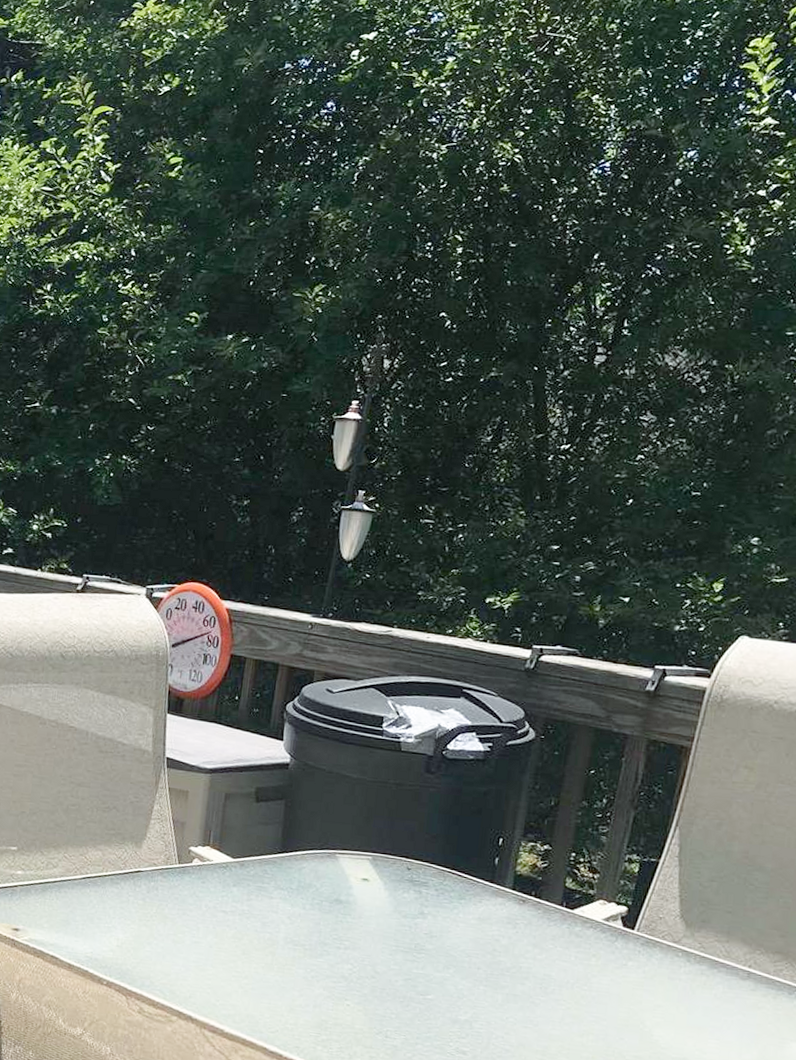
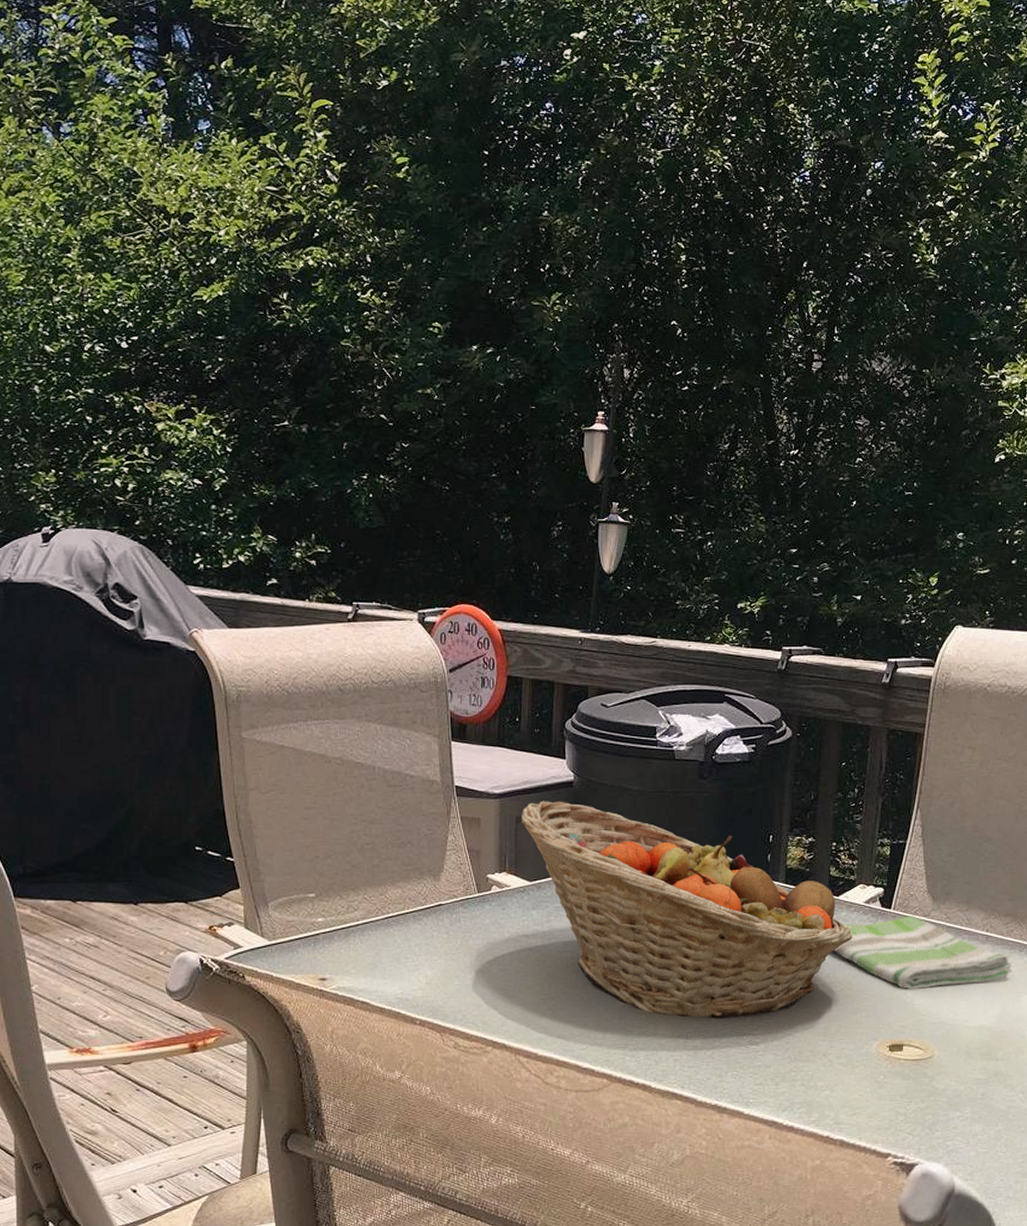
fruit basket: none [231,780,586,1023] -> present [522,801,853,1019]
dish towel: none [562,938,778,1023] -> present [834,916,1013,990]

